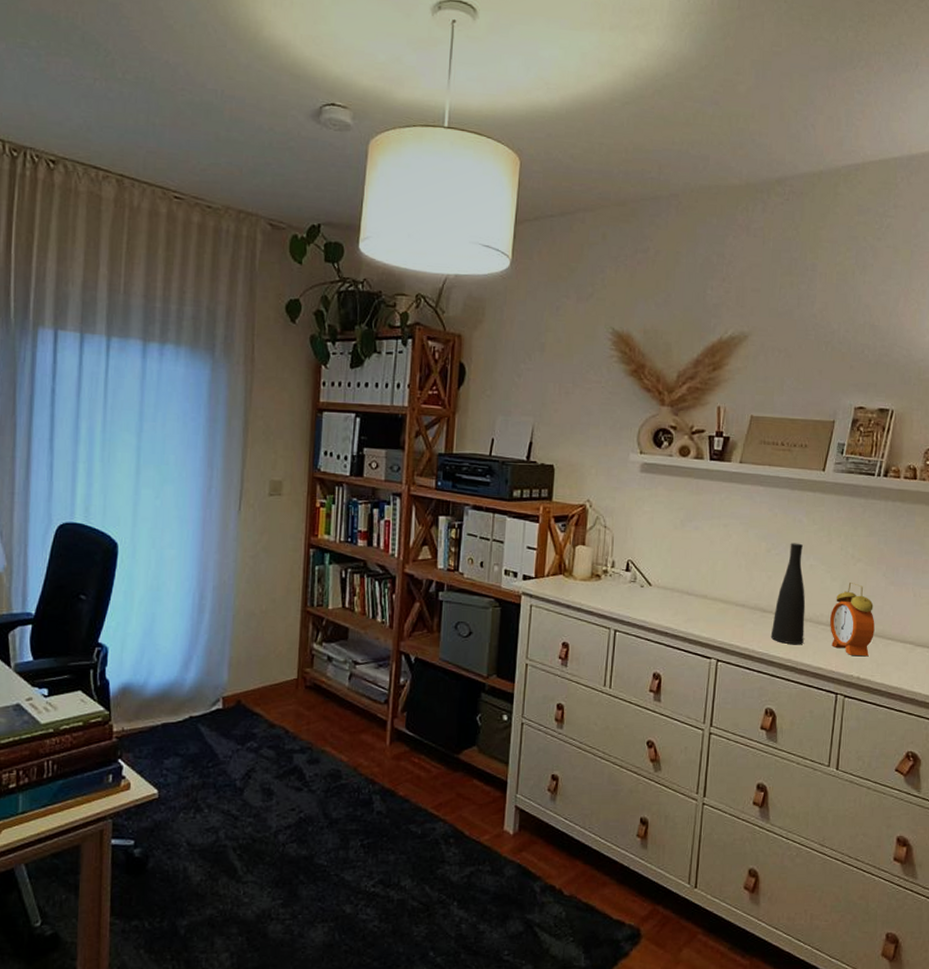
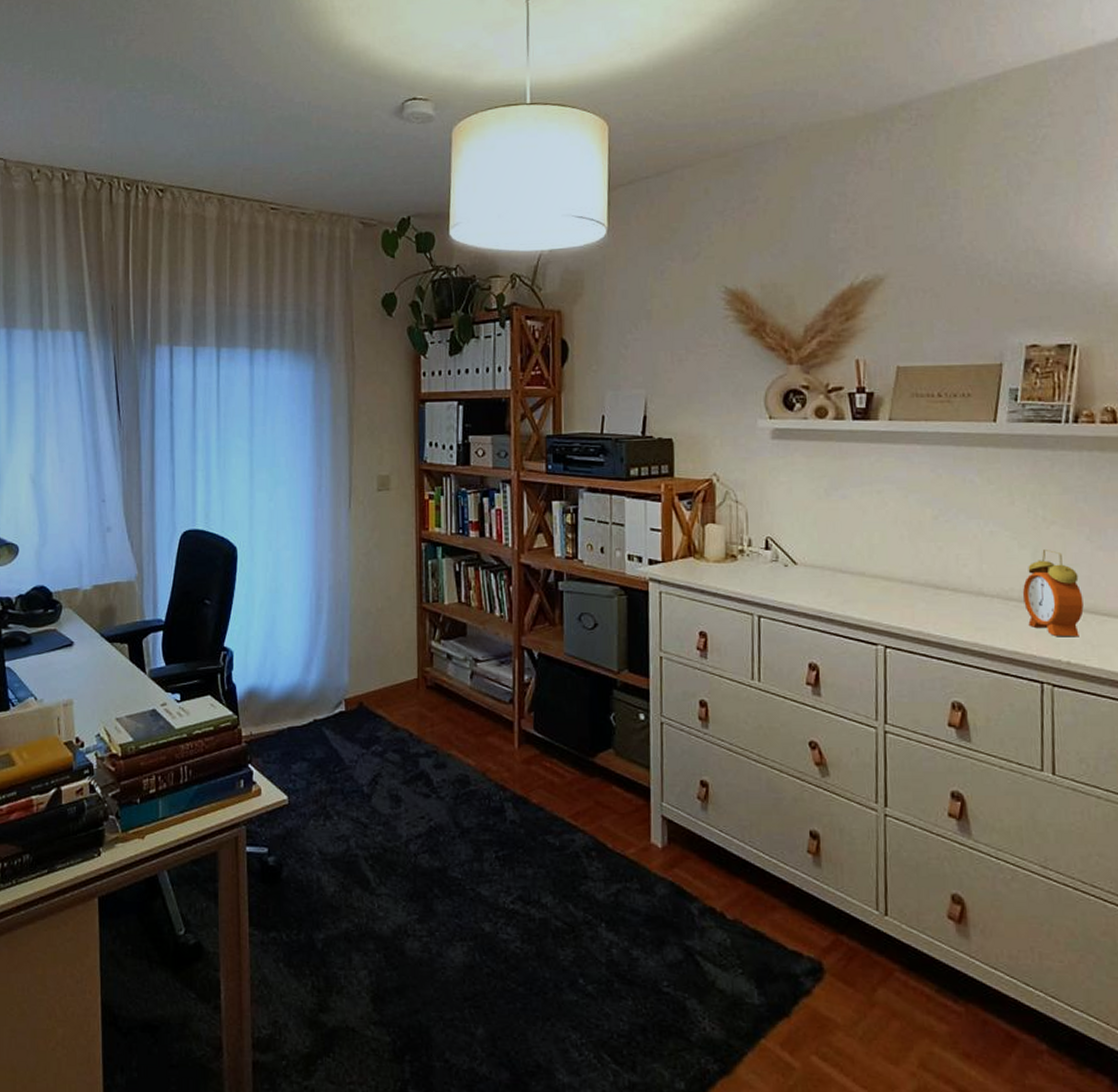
vase: present [770,543,806,644] -> none [948,507,992,625]

